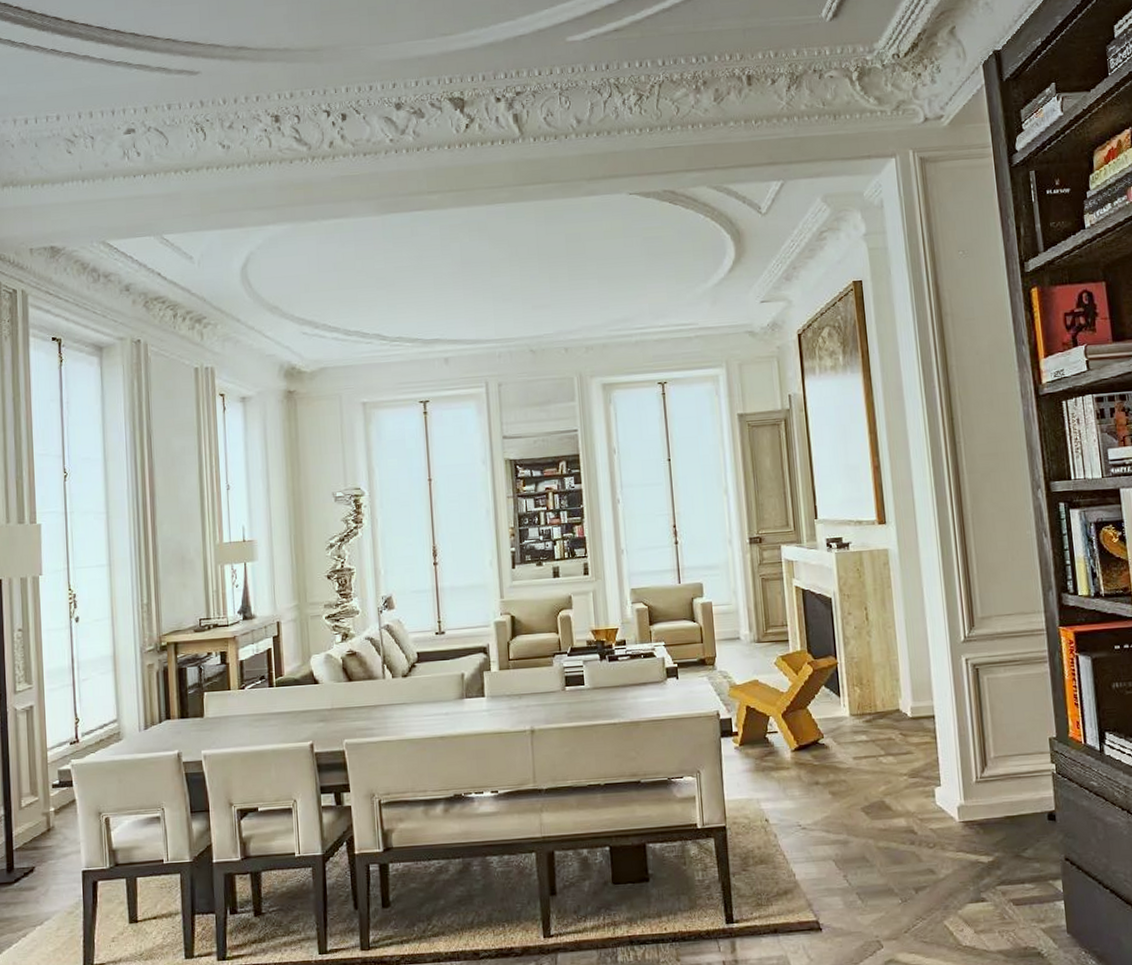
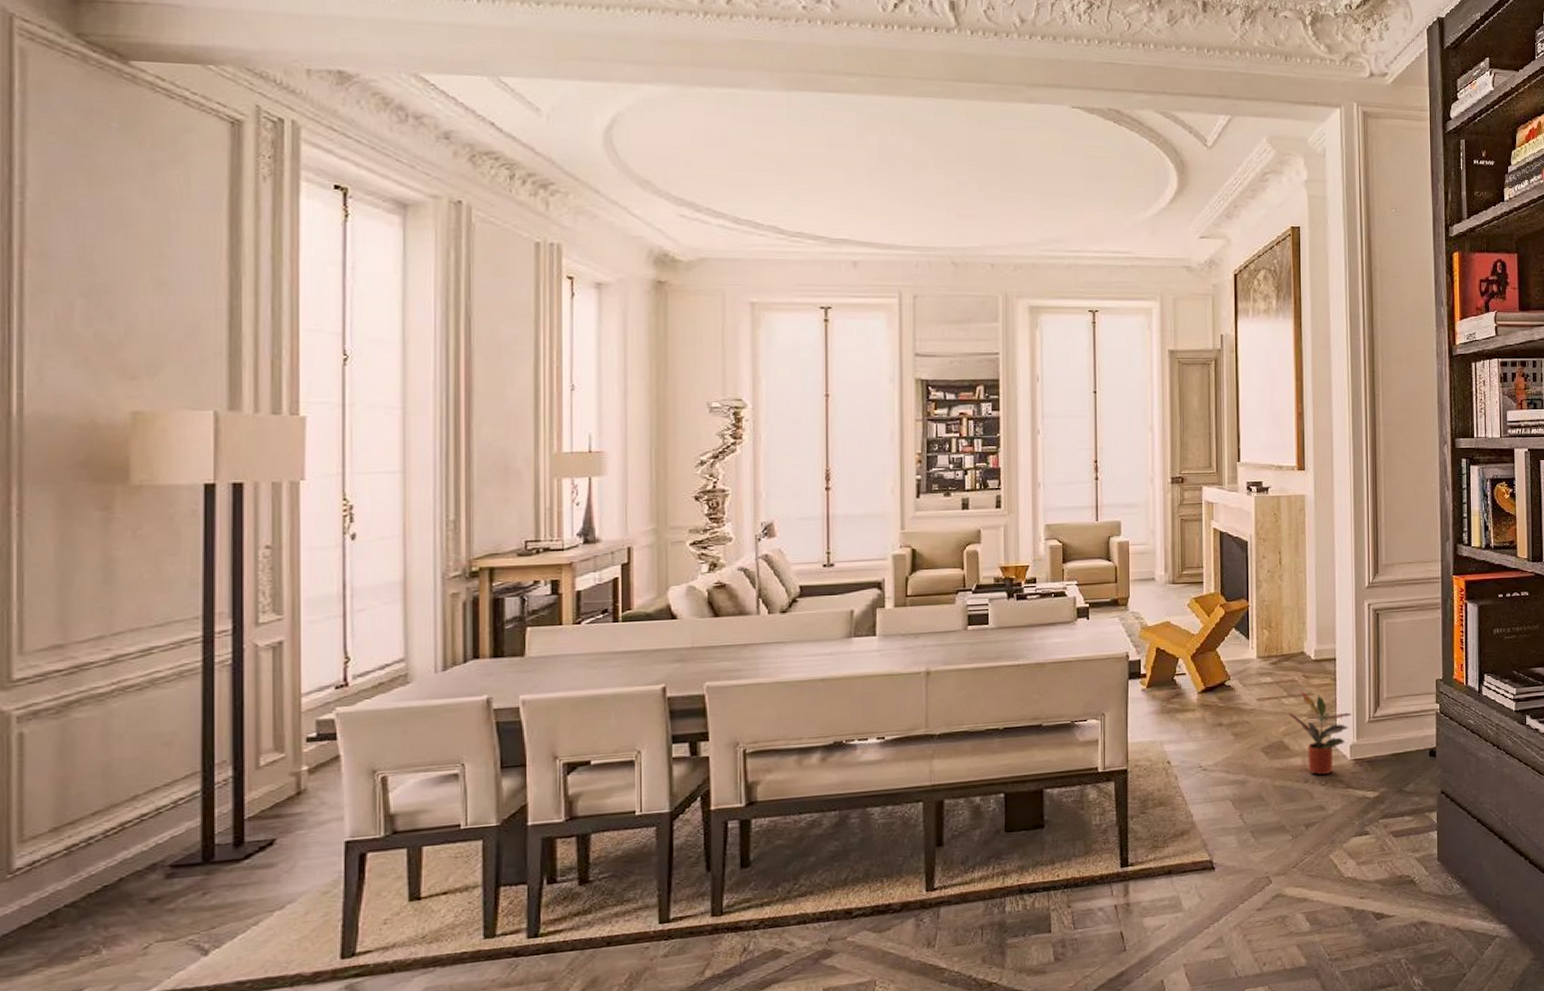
potted plant: none [886,750,958,837] -> present [1287,691,1353,775]

